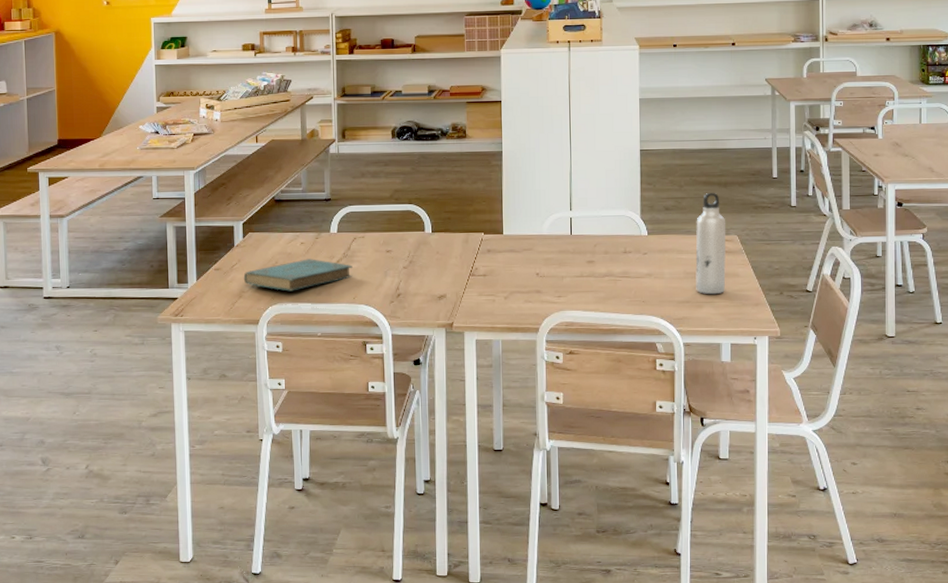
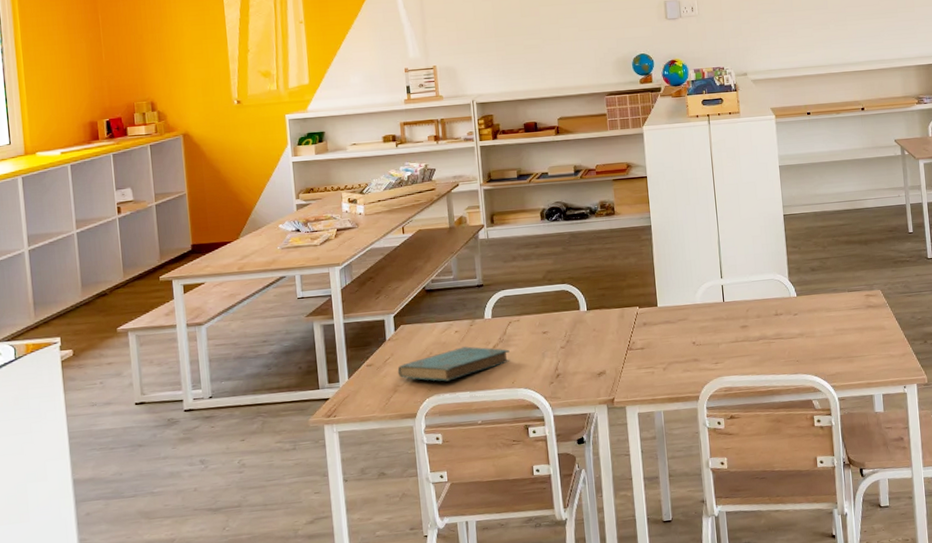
water bottle: present [695,192,726,295] -> none [841,250,873,349]

